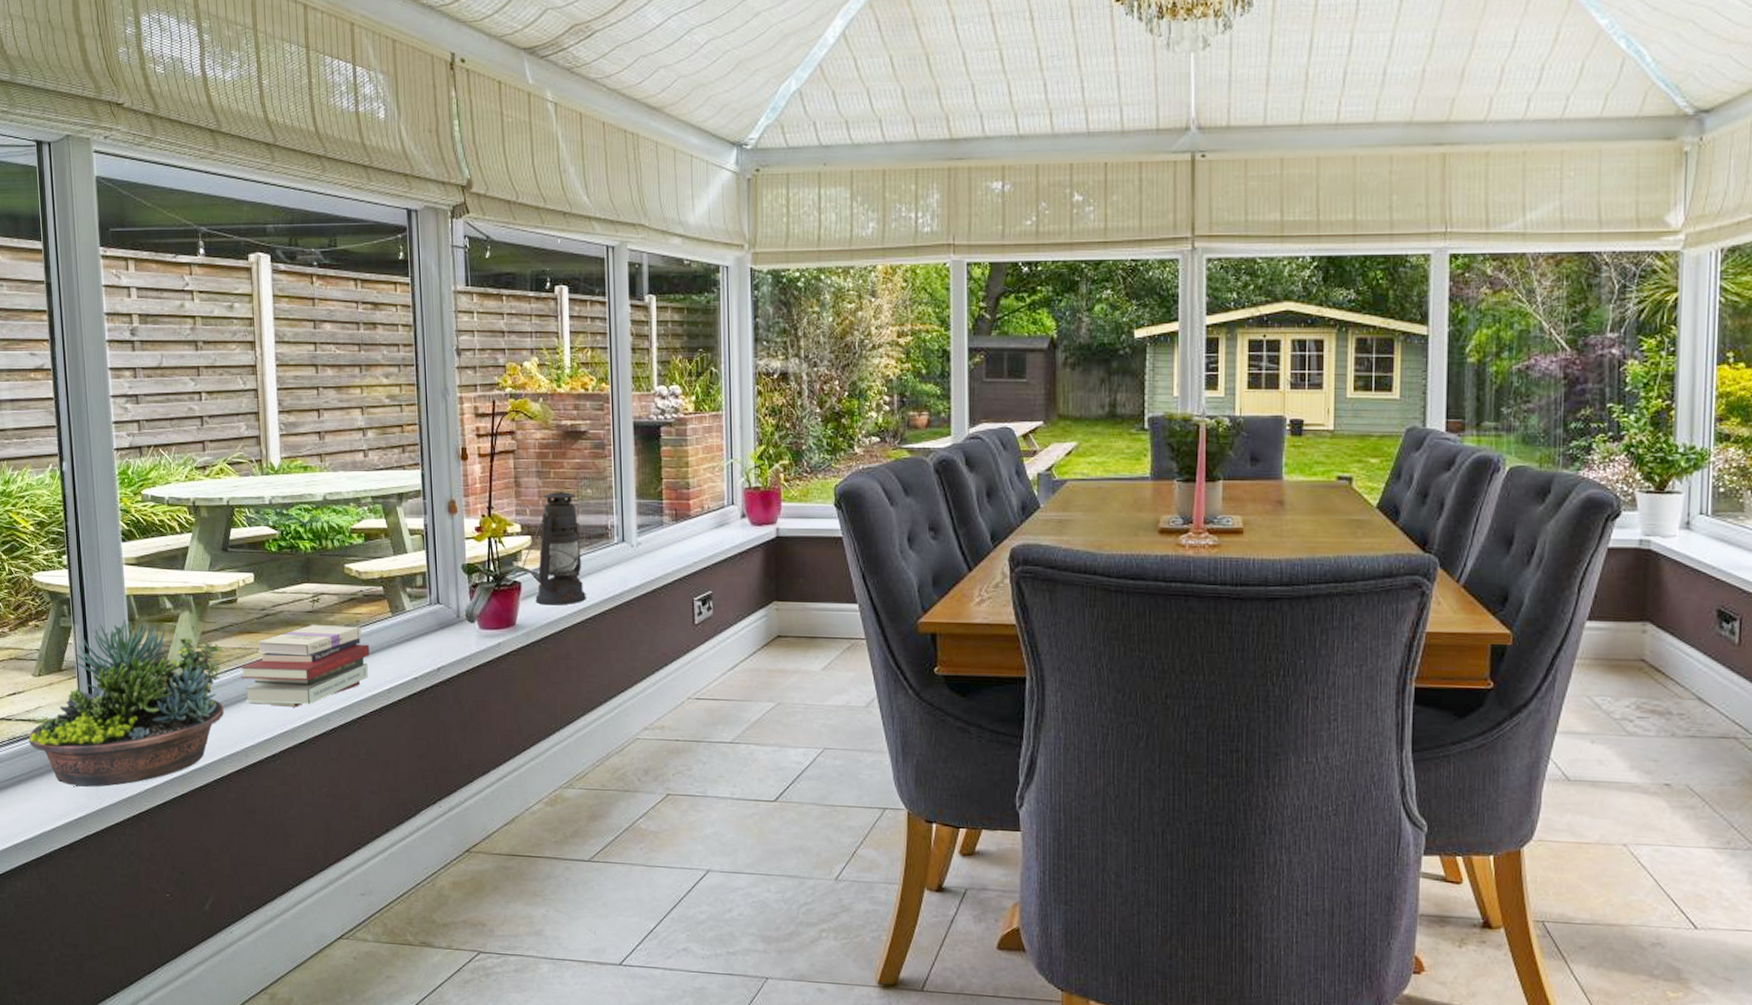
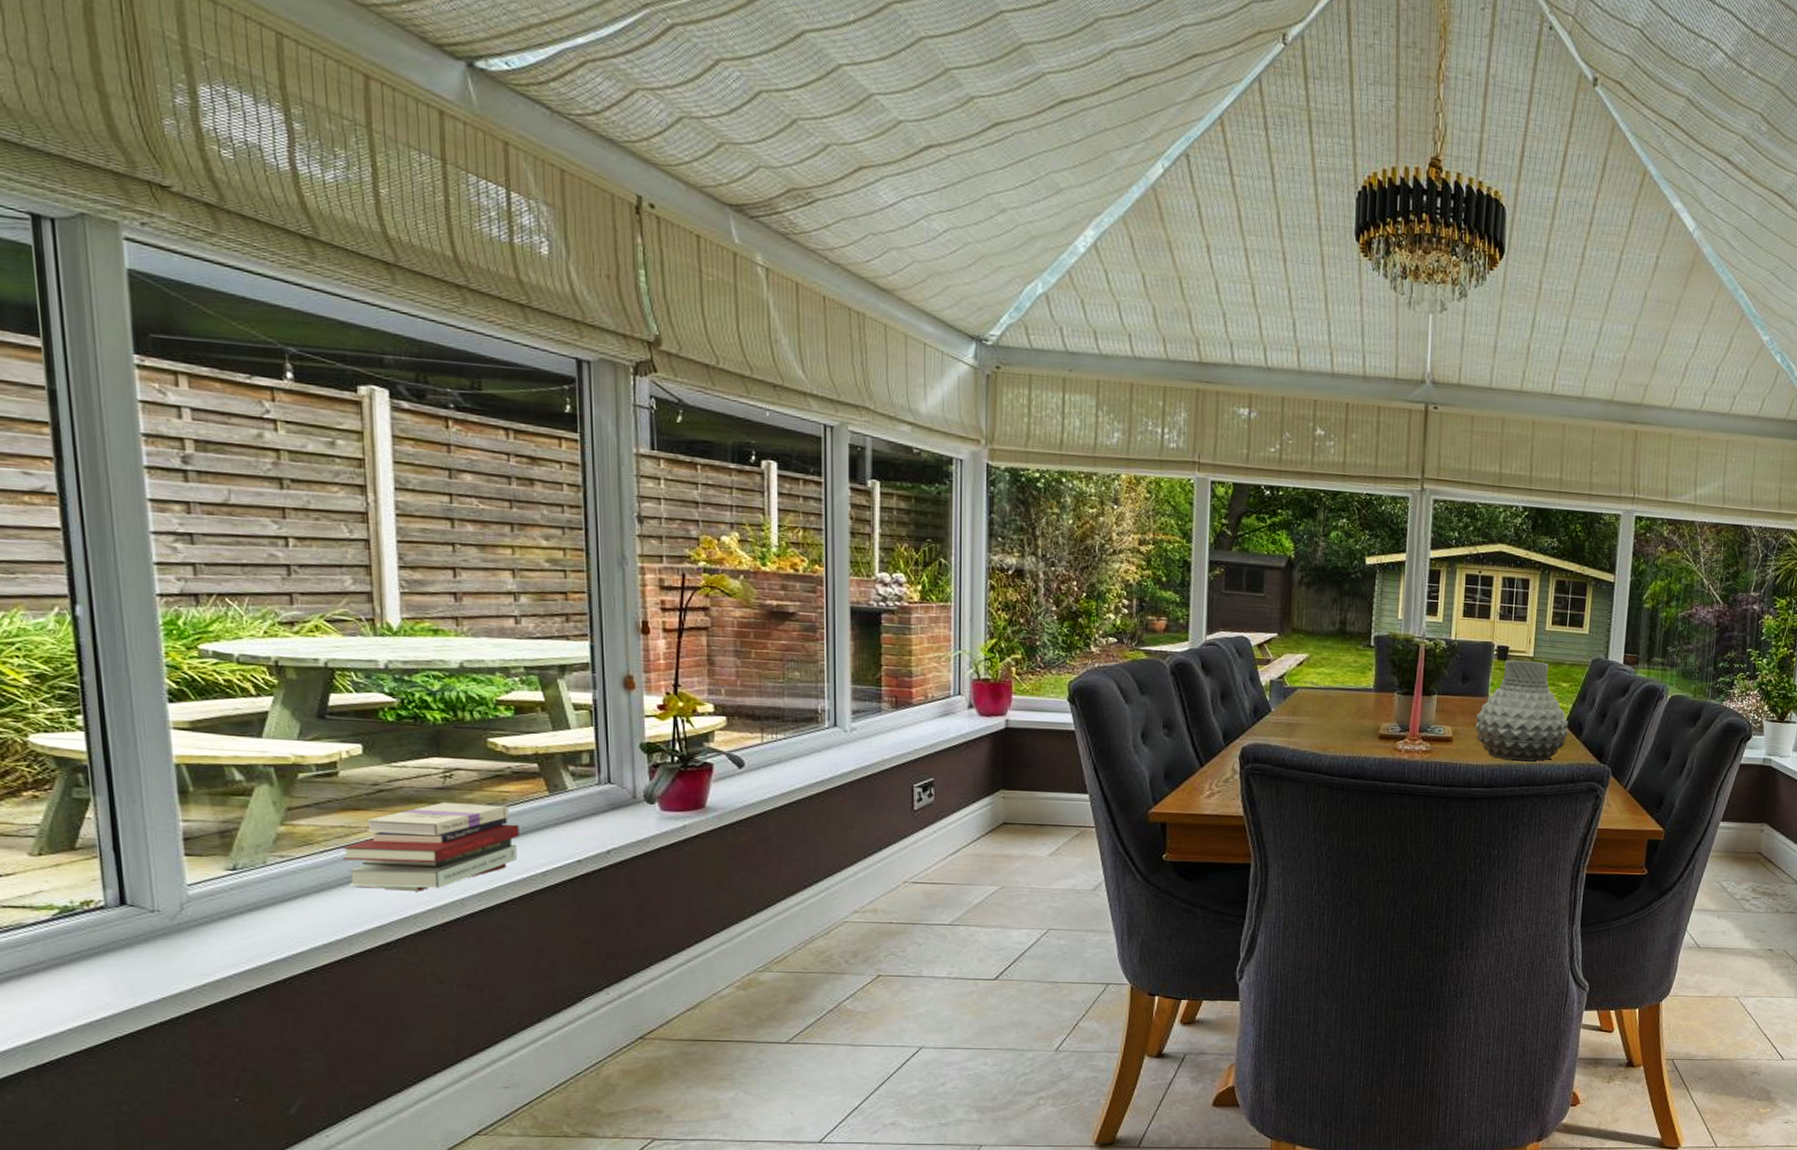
succulent planter: present [28,619,224,787] -> none [22,791,319,983]
lantern: present [521,491,586,605] -> none [713,672,790,788]
vase: none [1270,436,1382,554] -> present [1476,660,1569,762]

